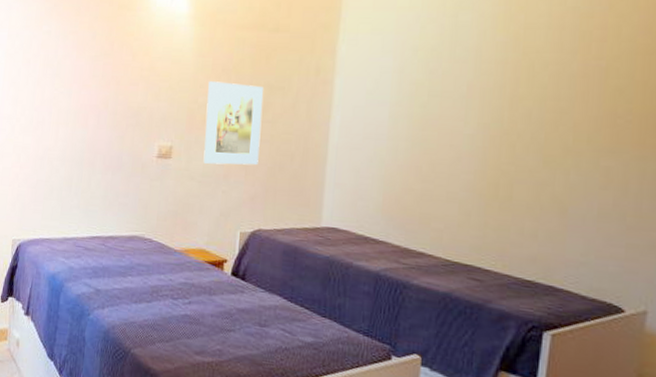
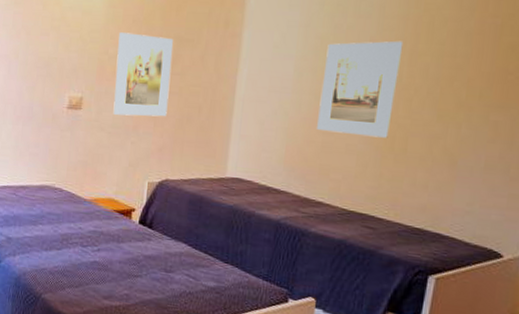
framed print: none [415,85,503,185] -> present [317,40,404,138]

